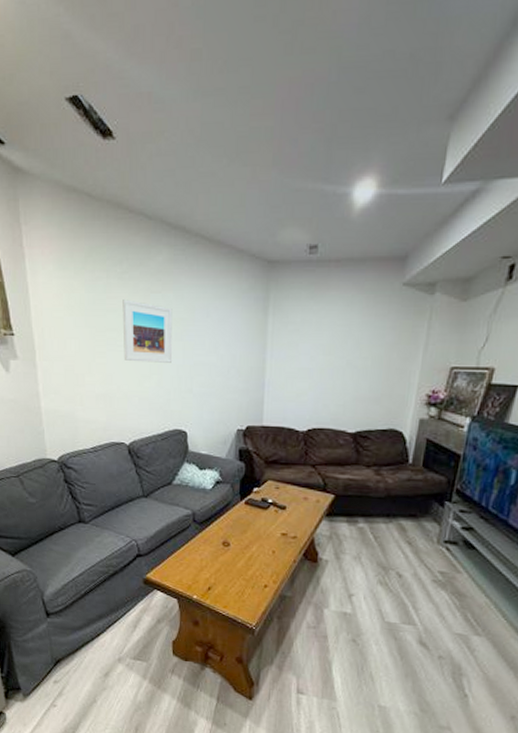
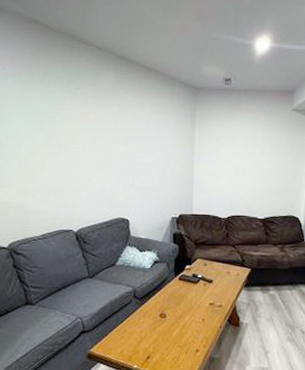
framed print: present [122,299,173,363] -> none [74,110,118,163]

